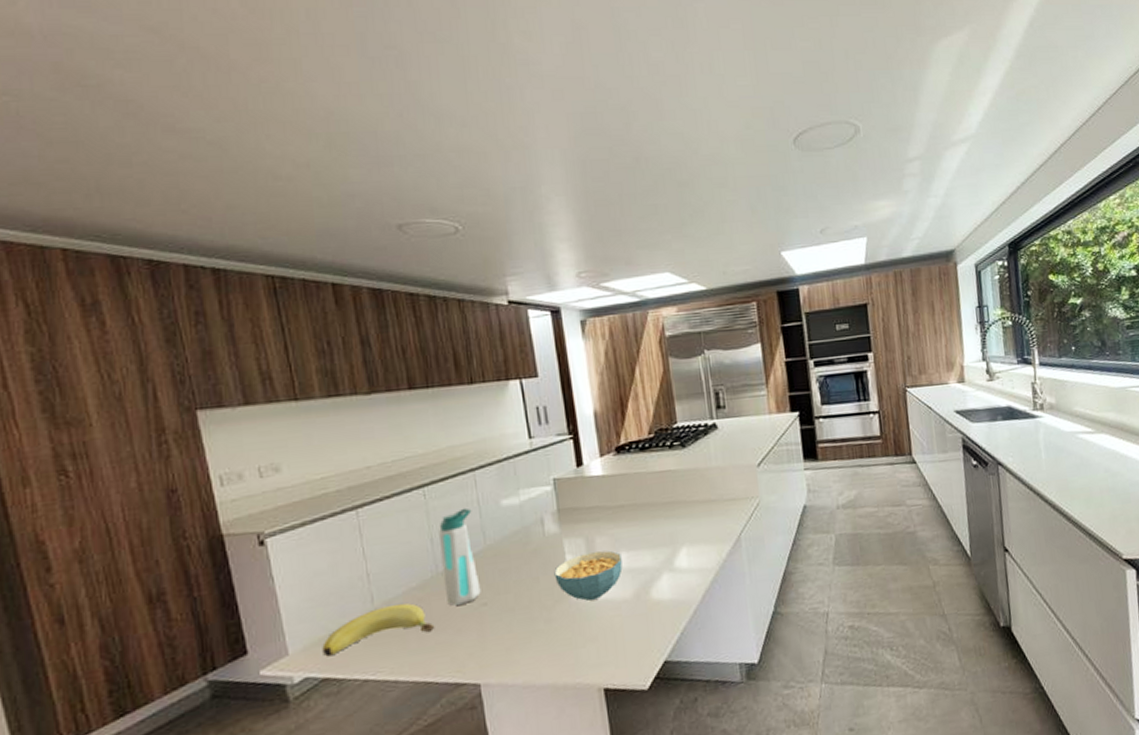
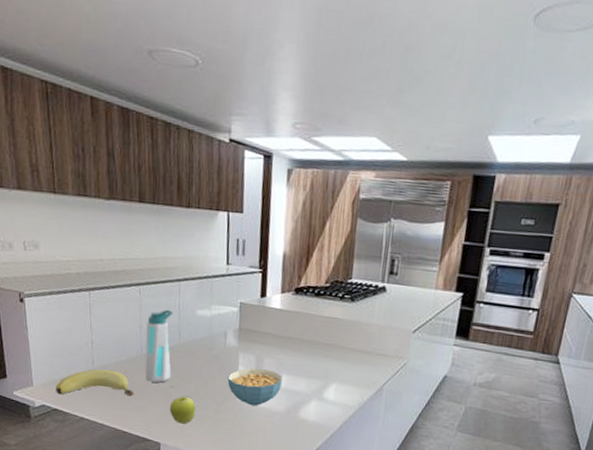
fruit: none [485,612,521,650] -> present [169,396,196,424]

